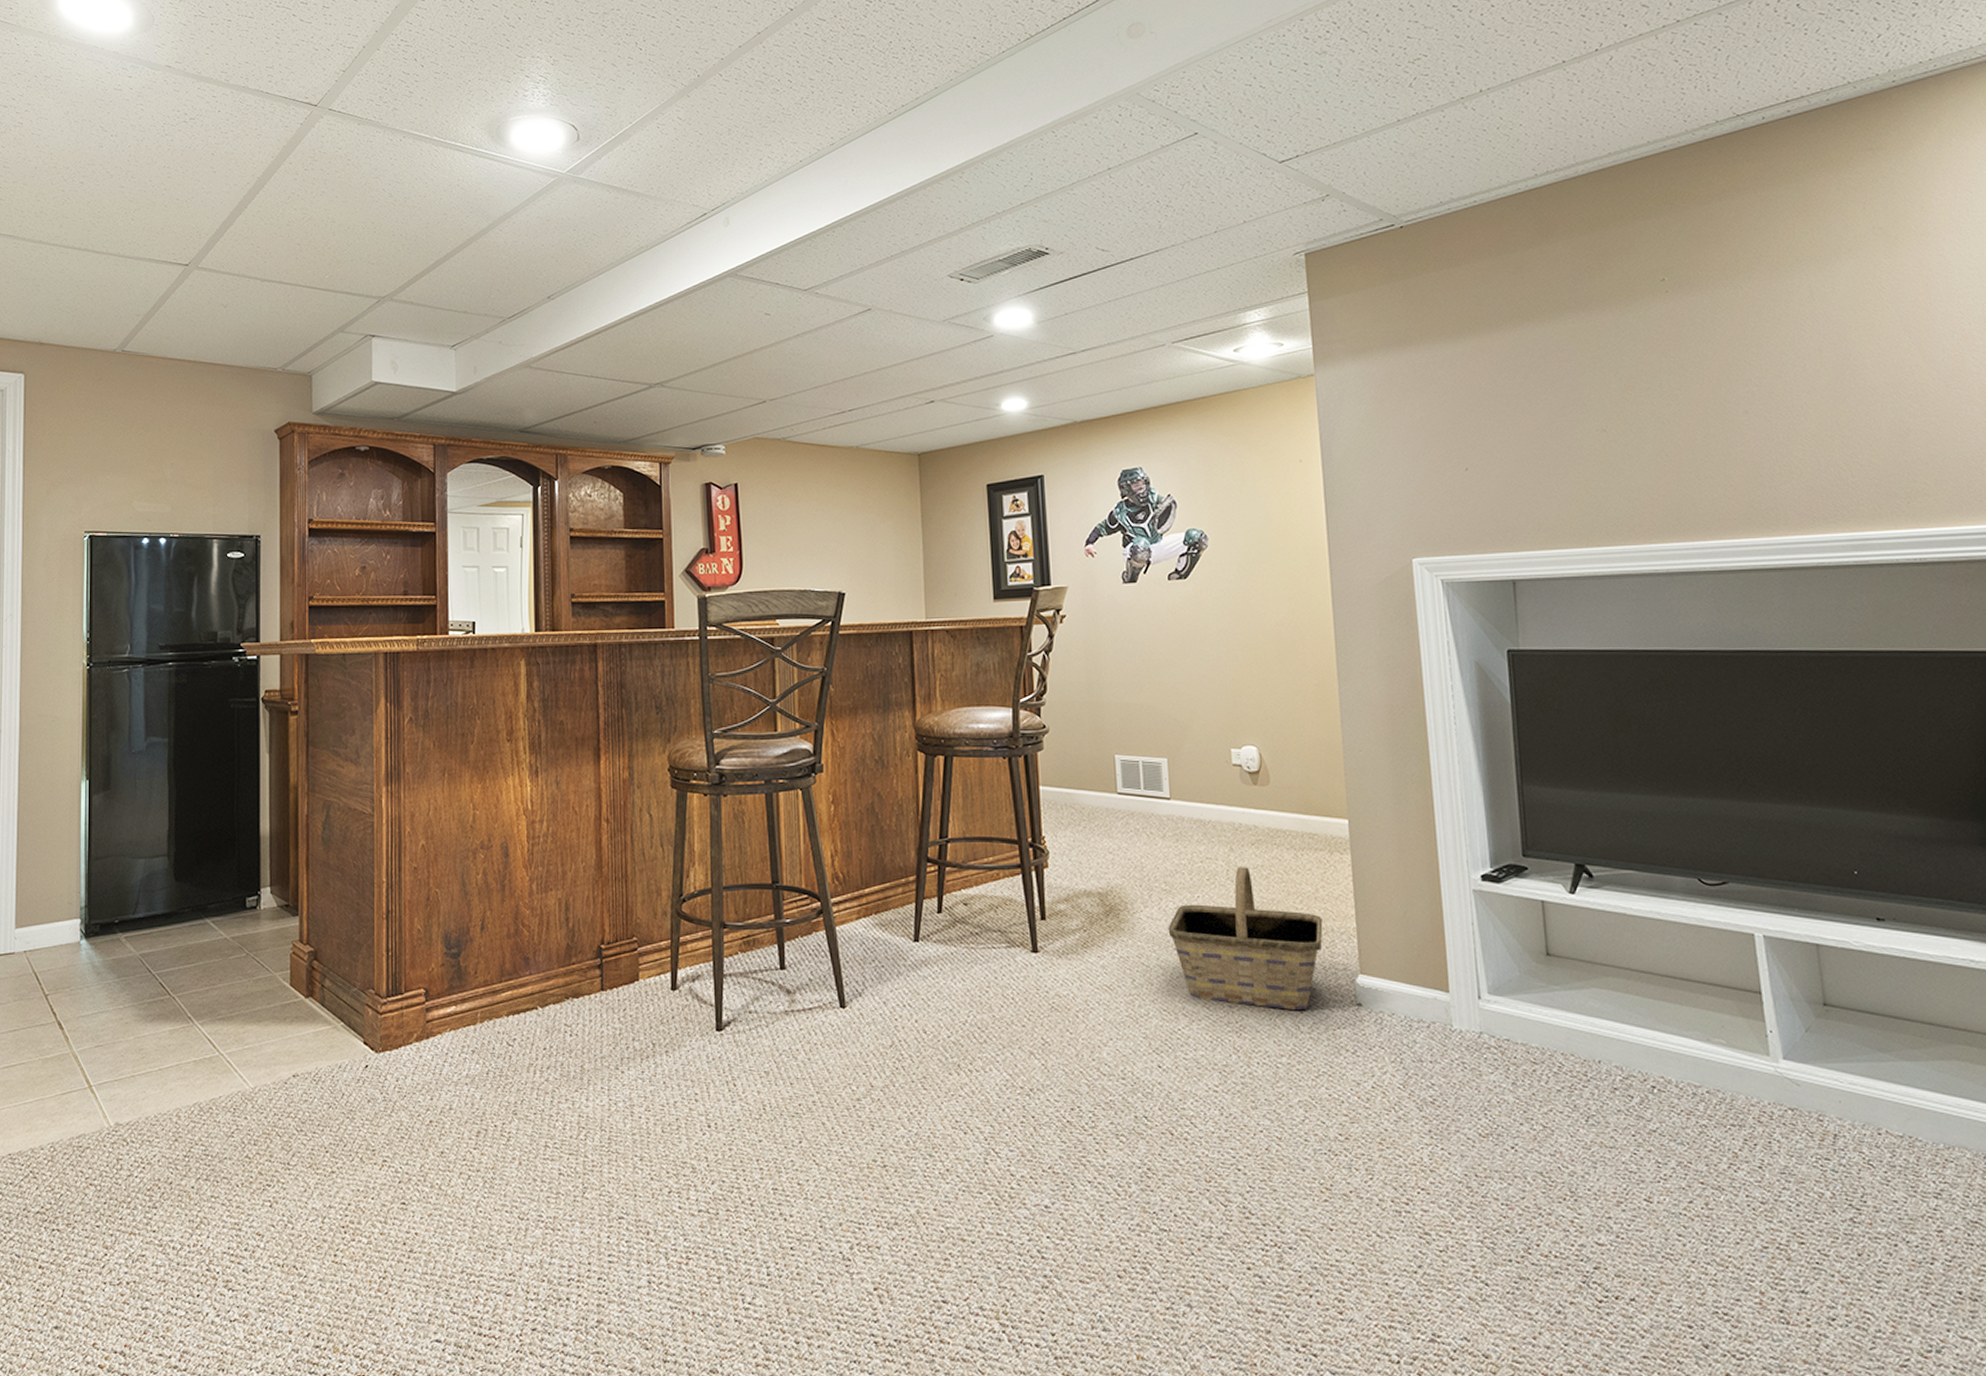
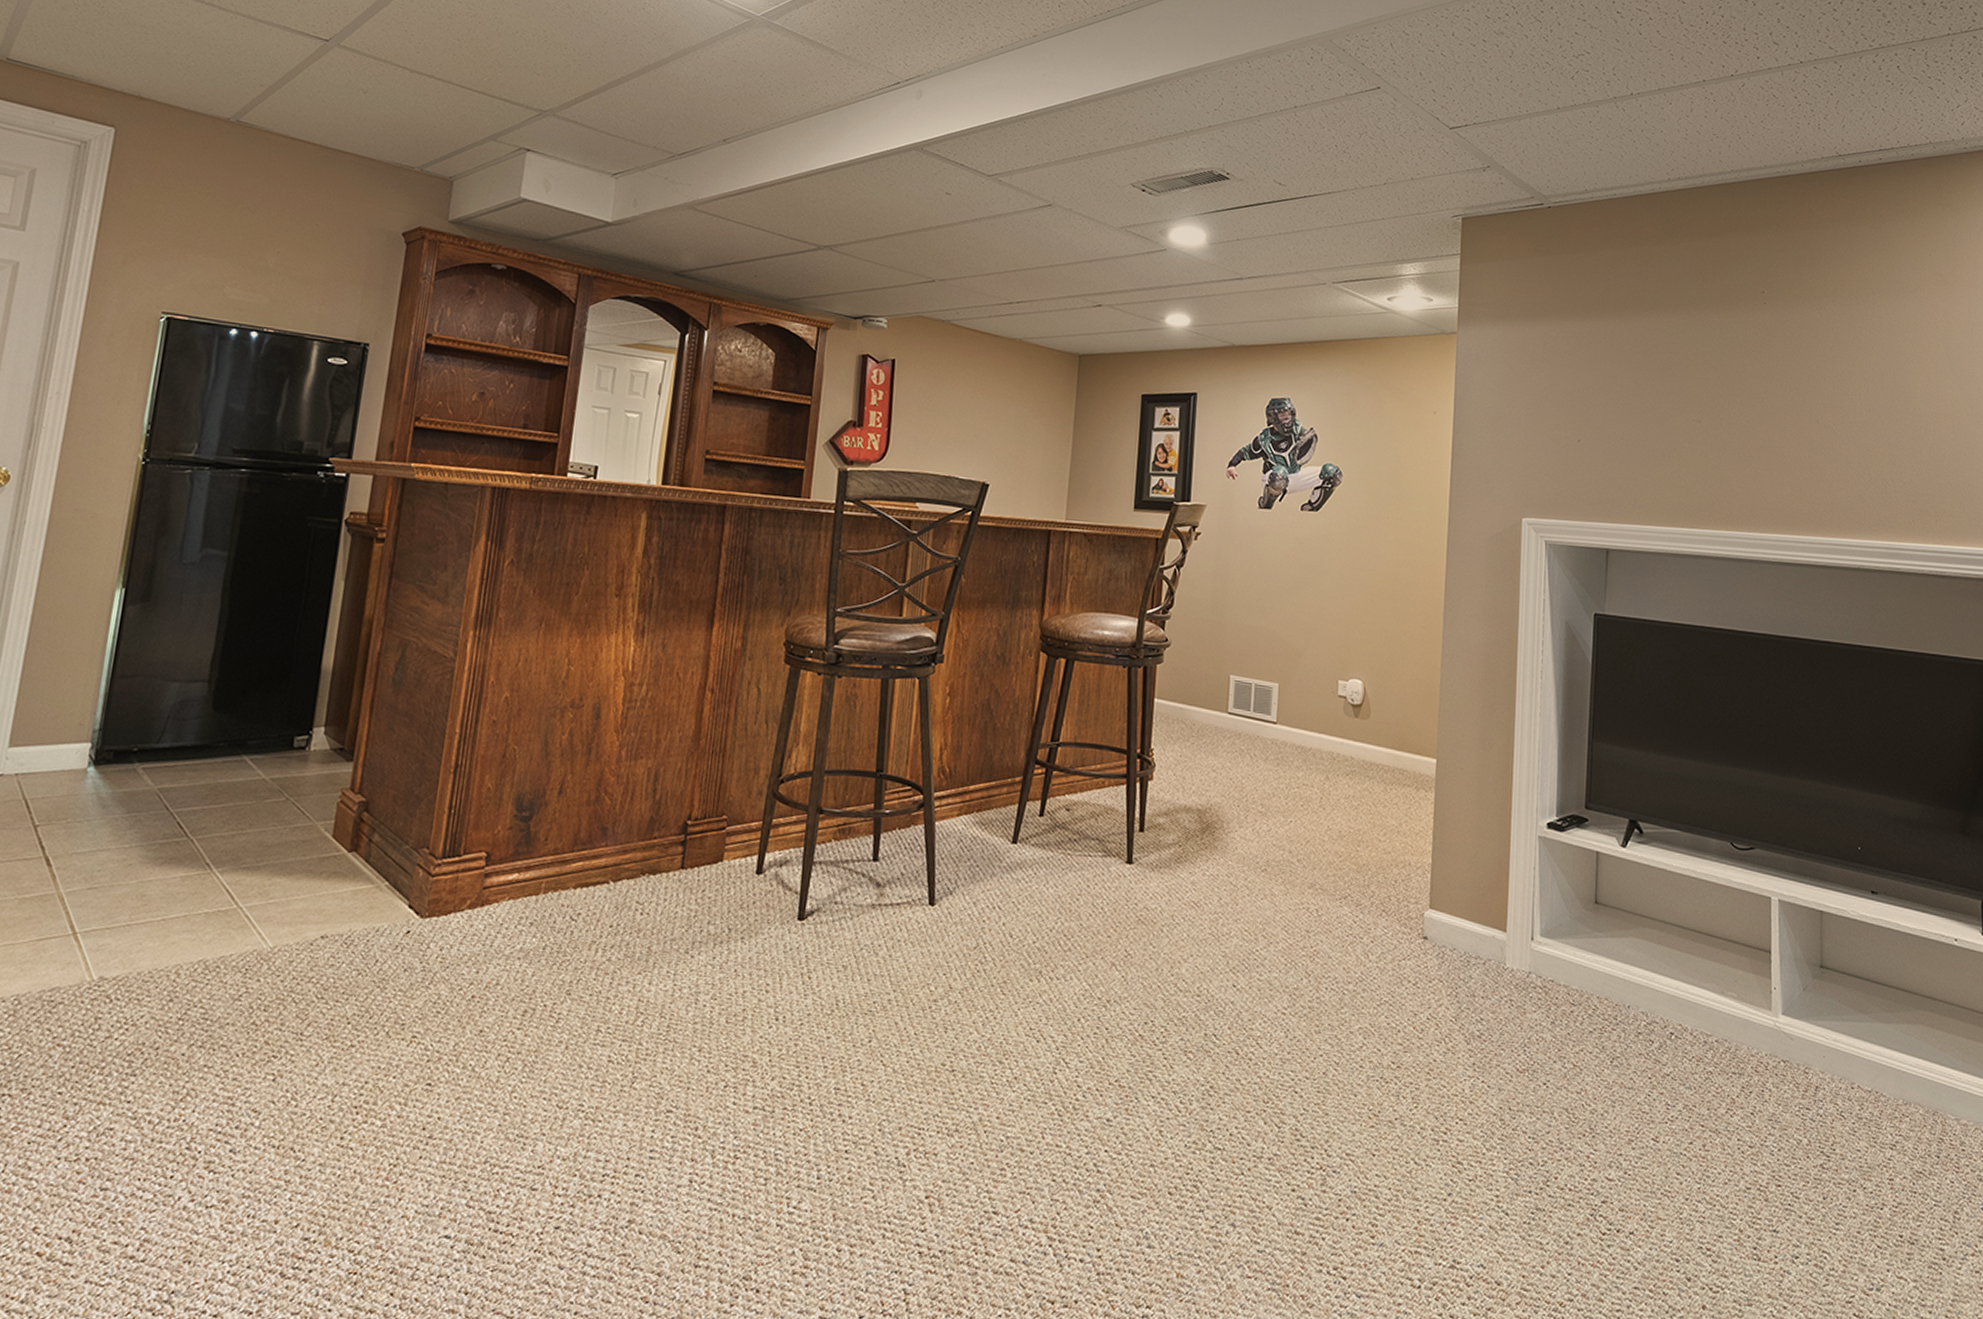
basket: present [1168,867,1323,1010] -> none [1258,796,1402,939]

